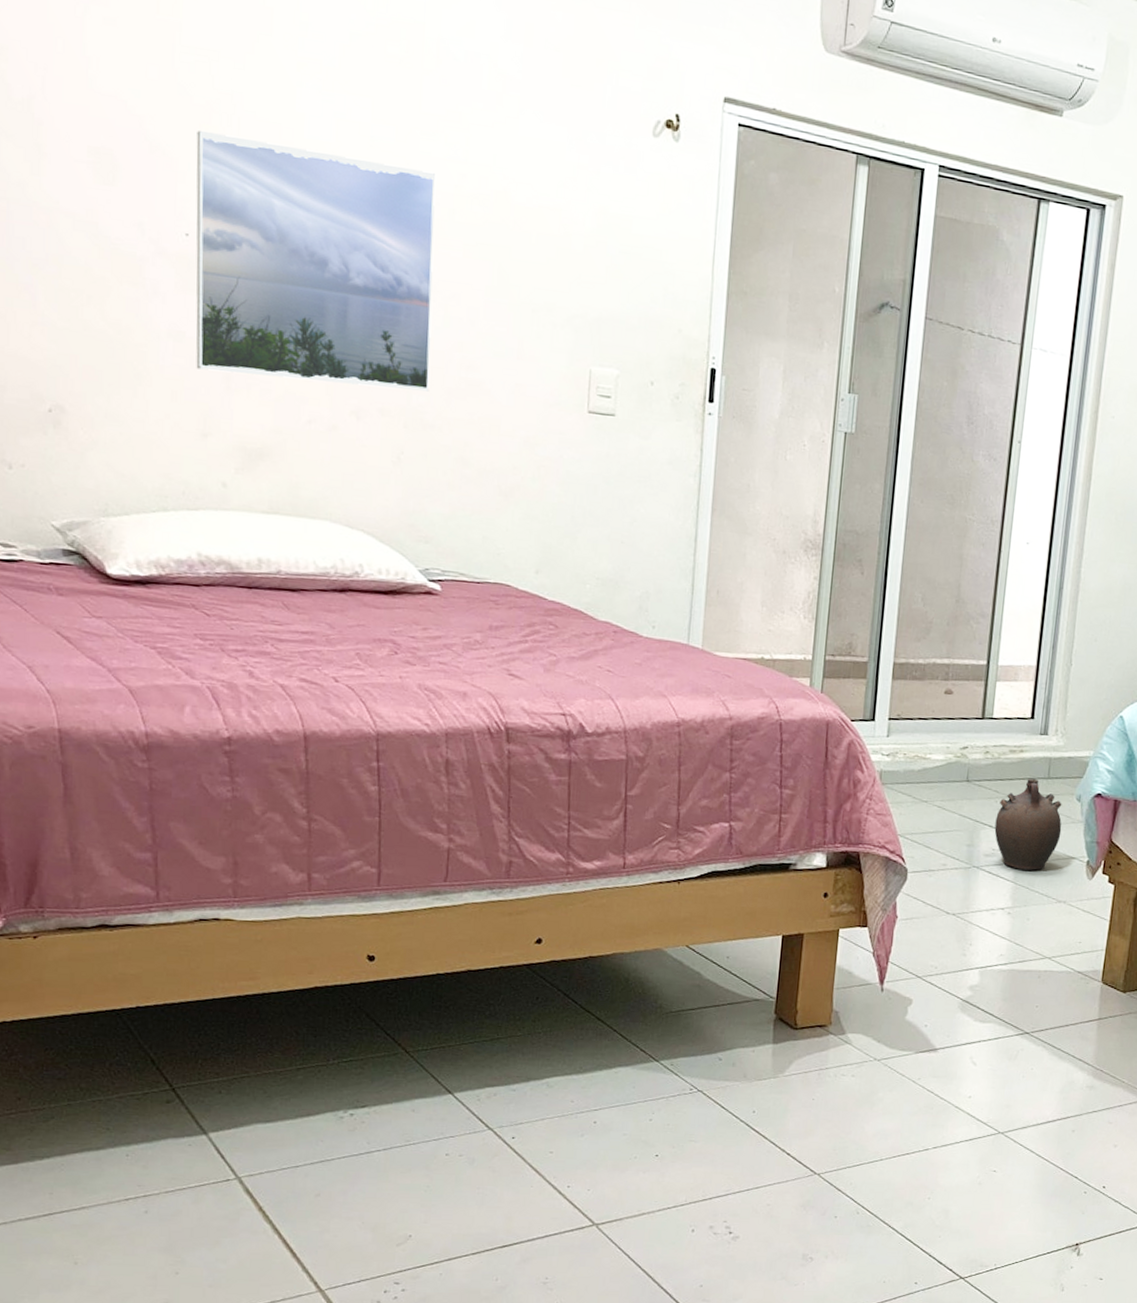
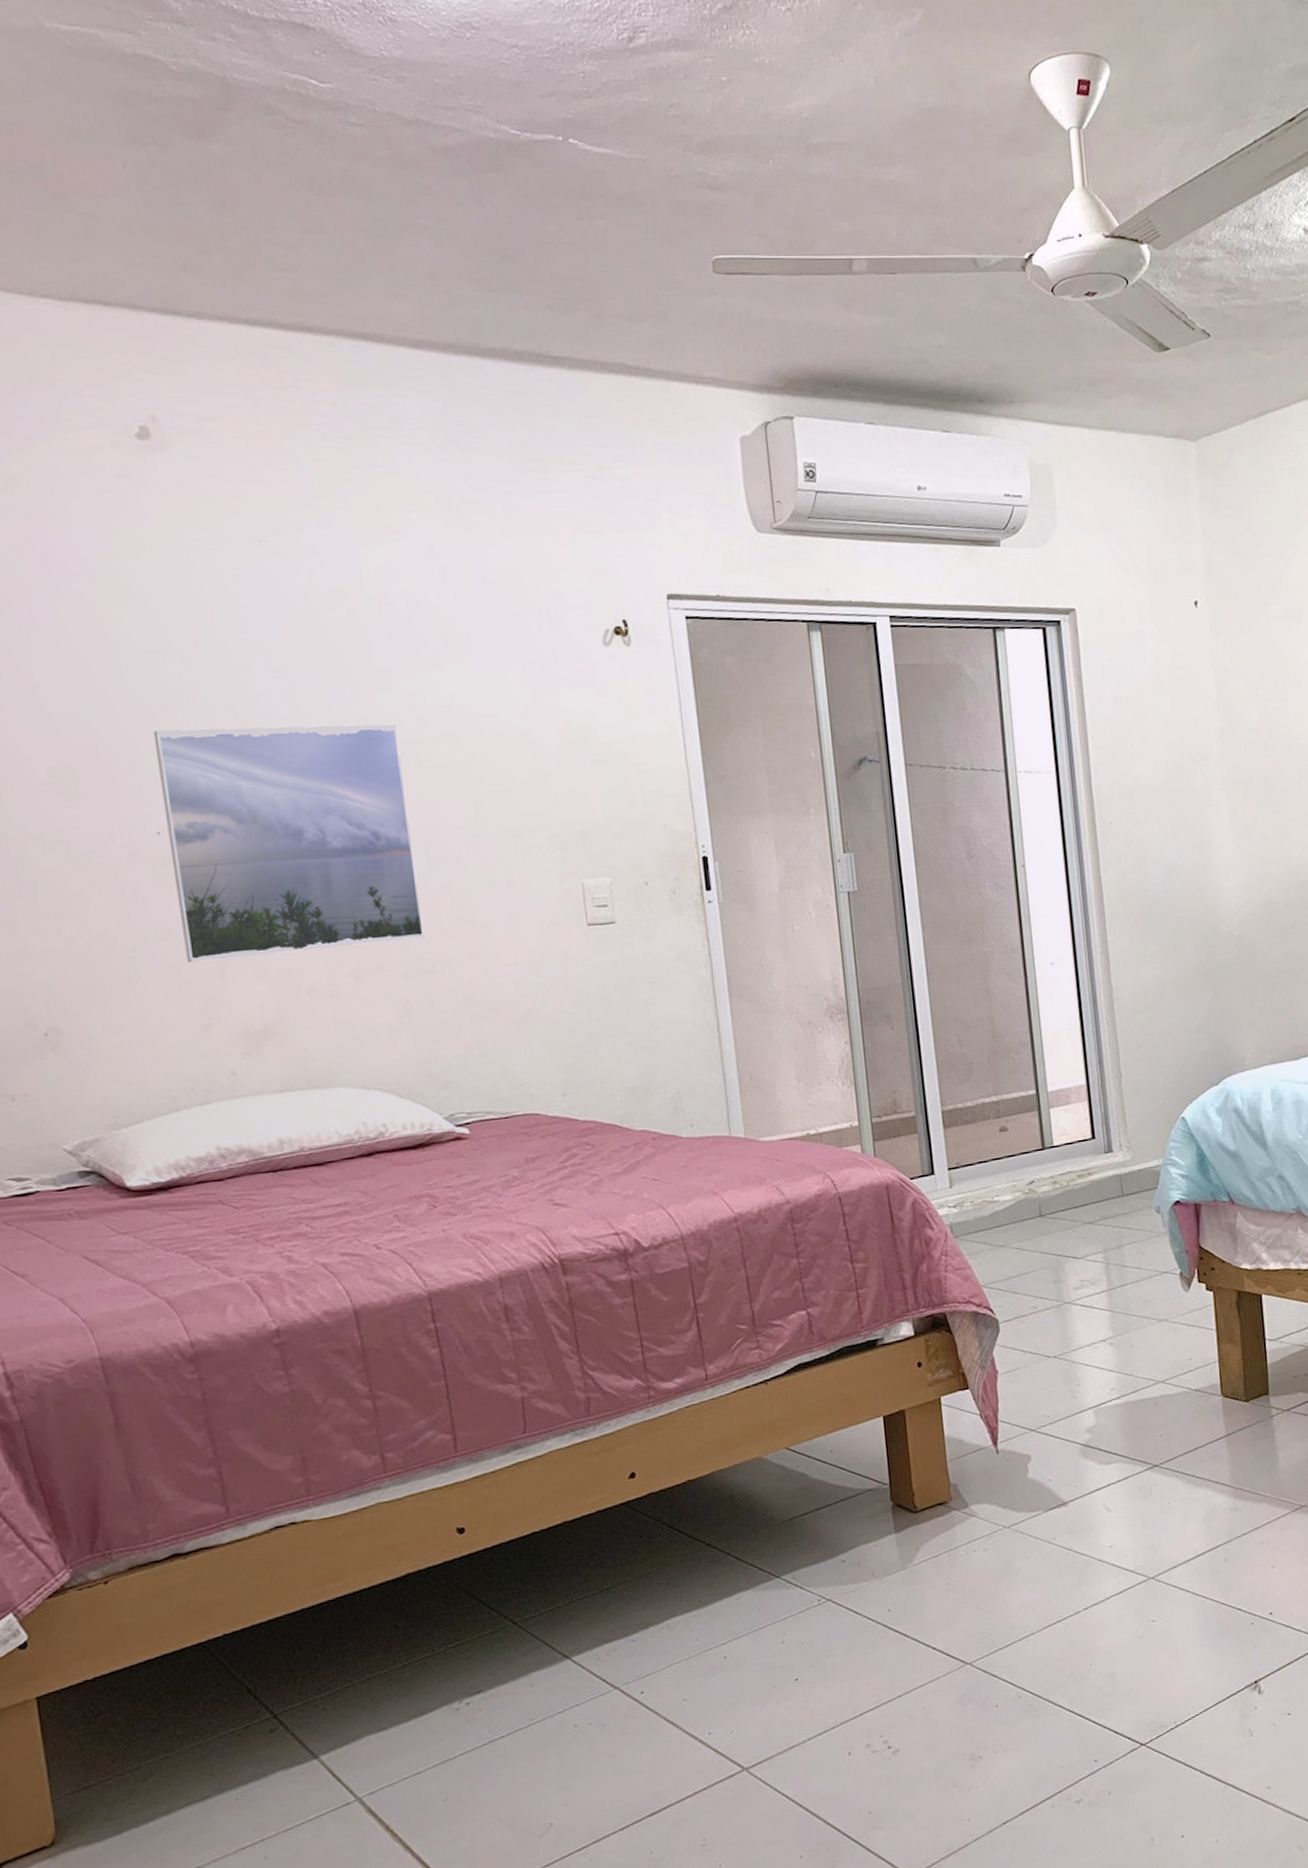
ceramic jug: present [994,778,1062,871] -> none [1077,1198,1148,1297]

